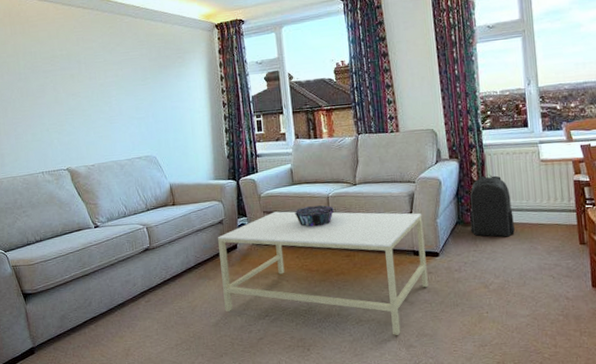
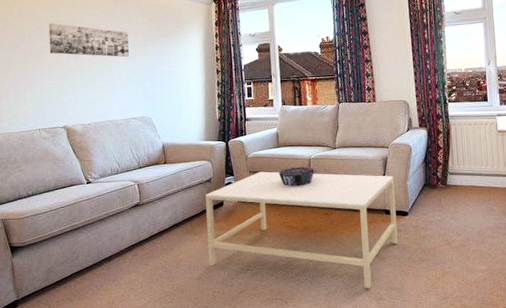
wall art: none [44,58,129,93] -> present [48,23,129,58]
backpack: present [470,174,515,237] -> none [436,142,475,199]

